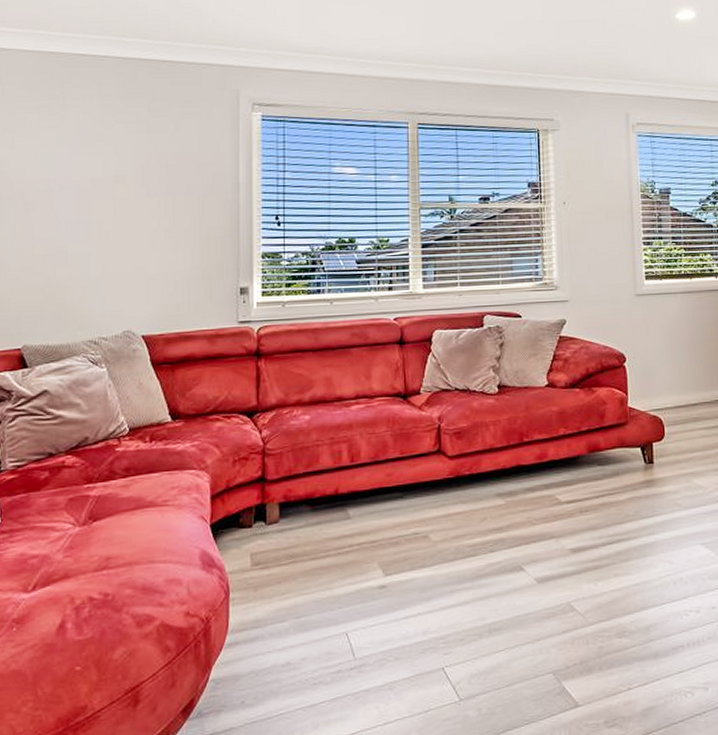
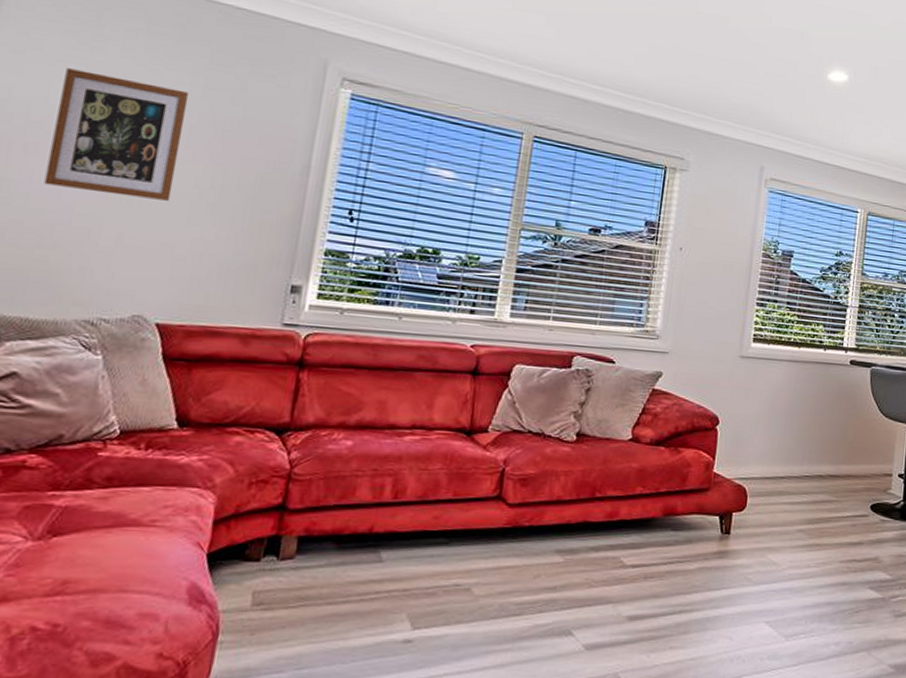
wall art: none [43,136,138,234] -> present [44,68,190,201]

